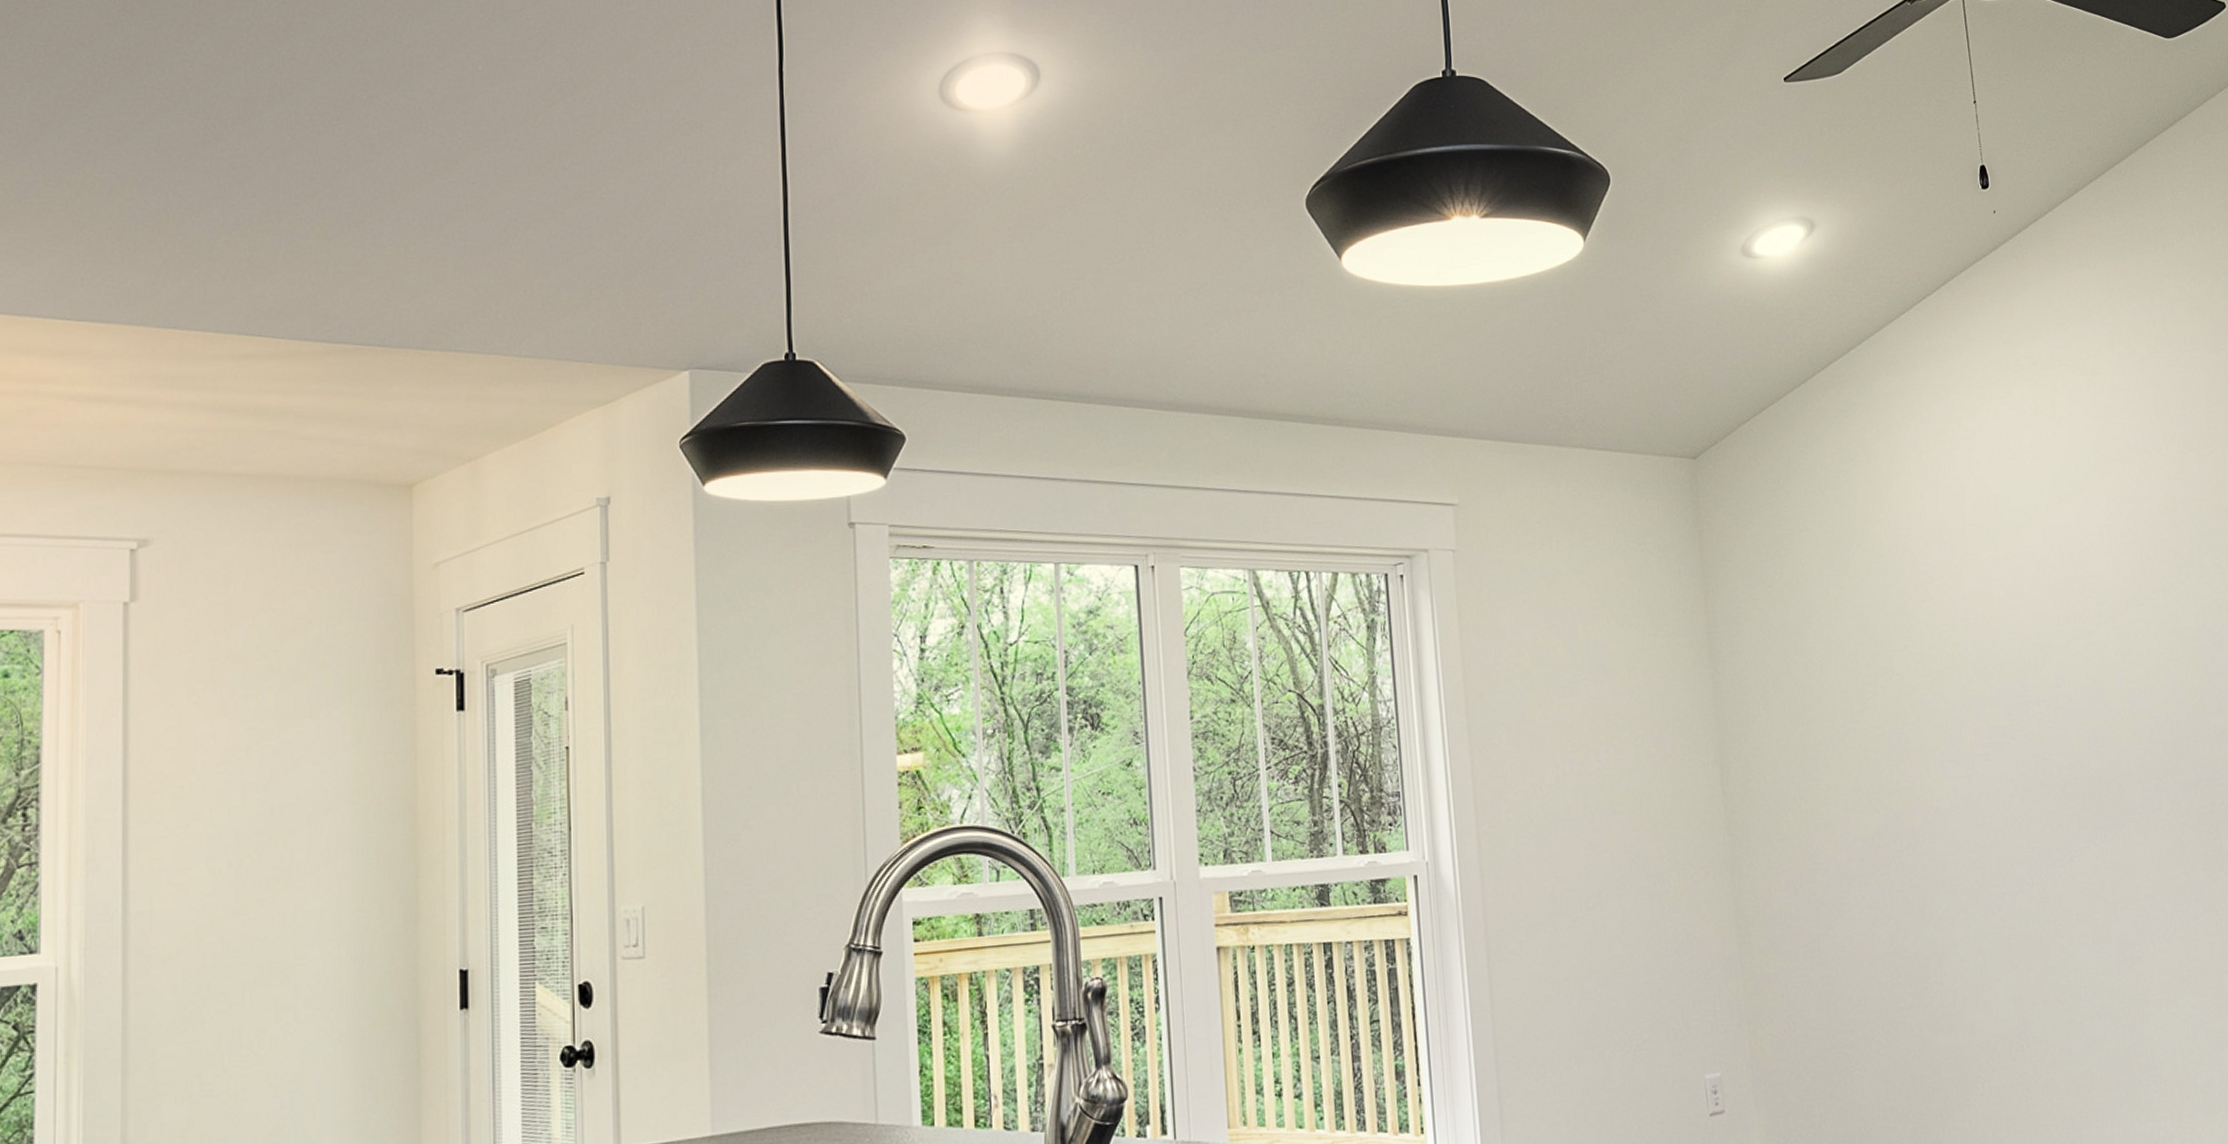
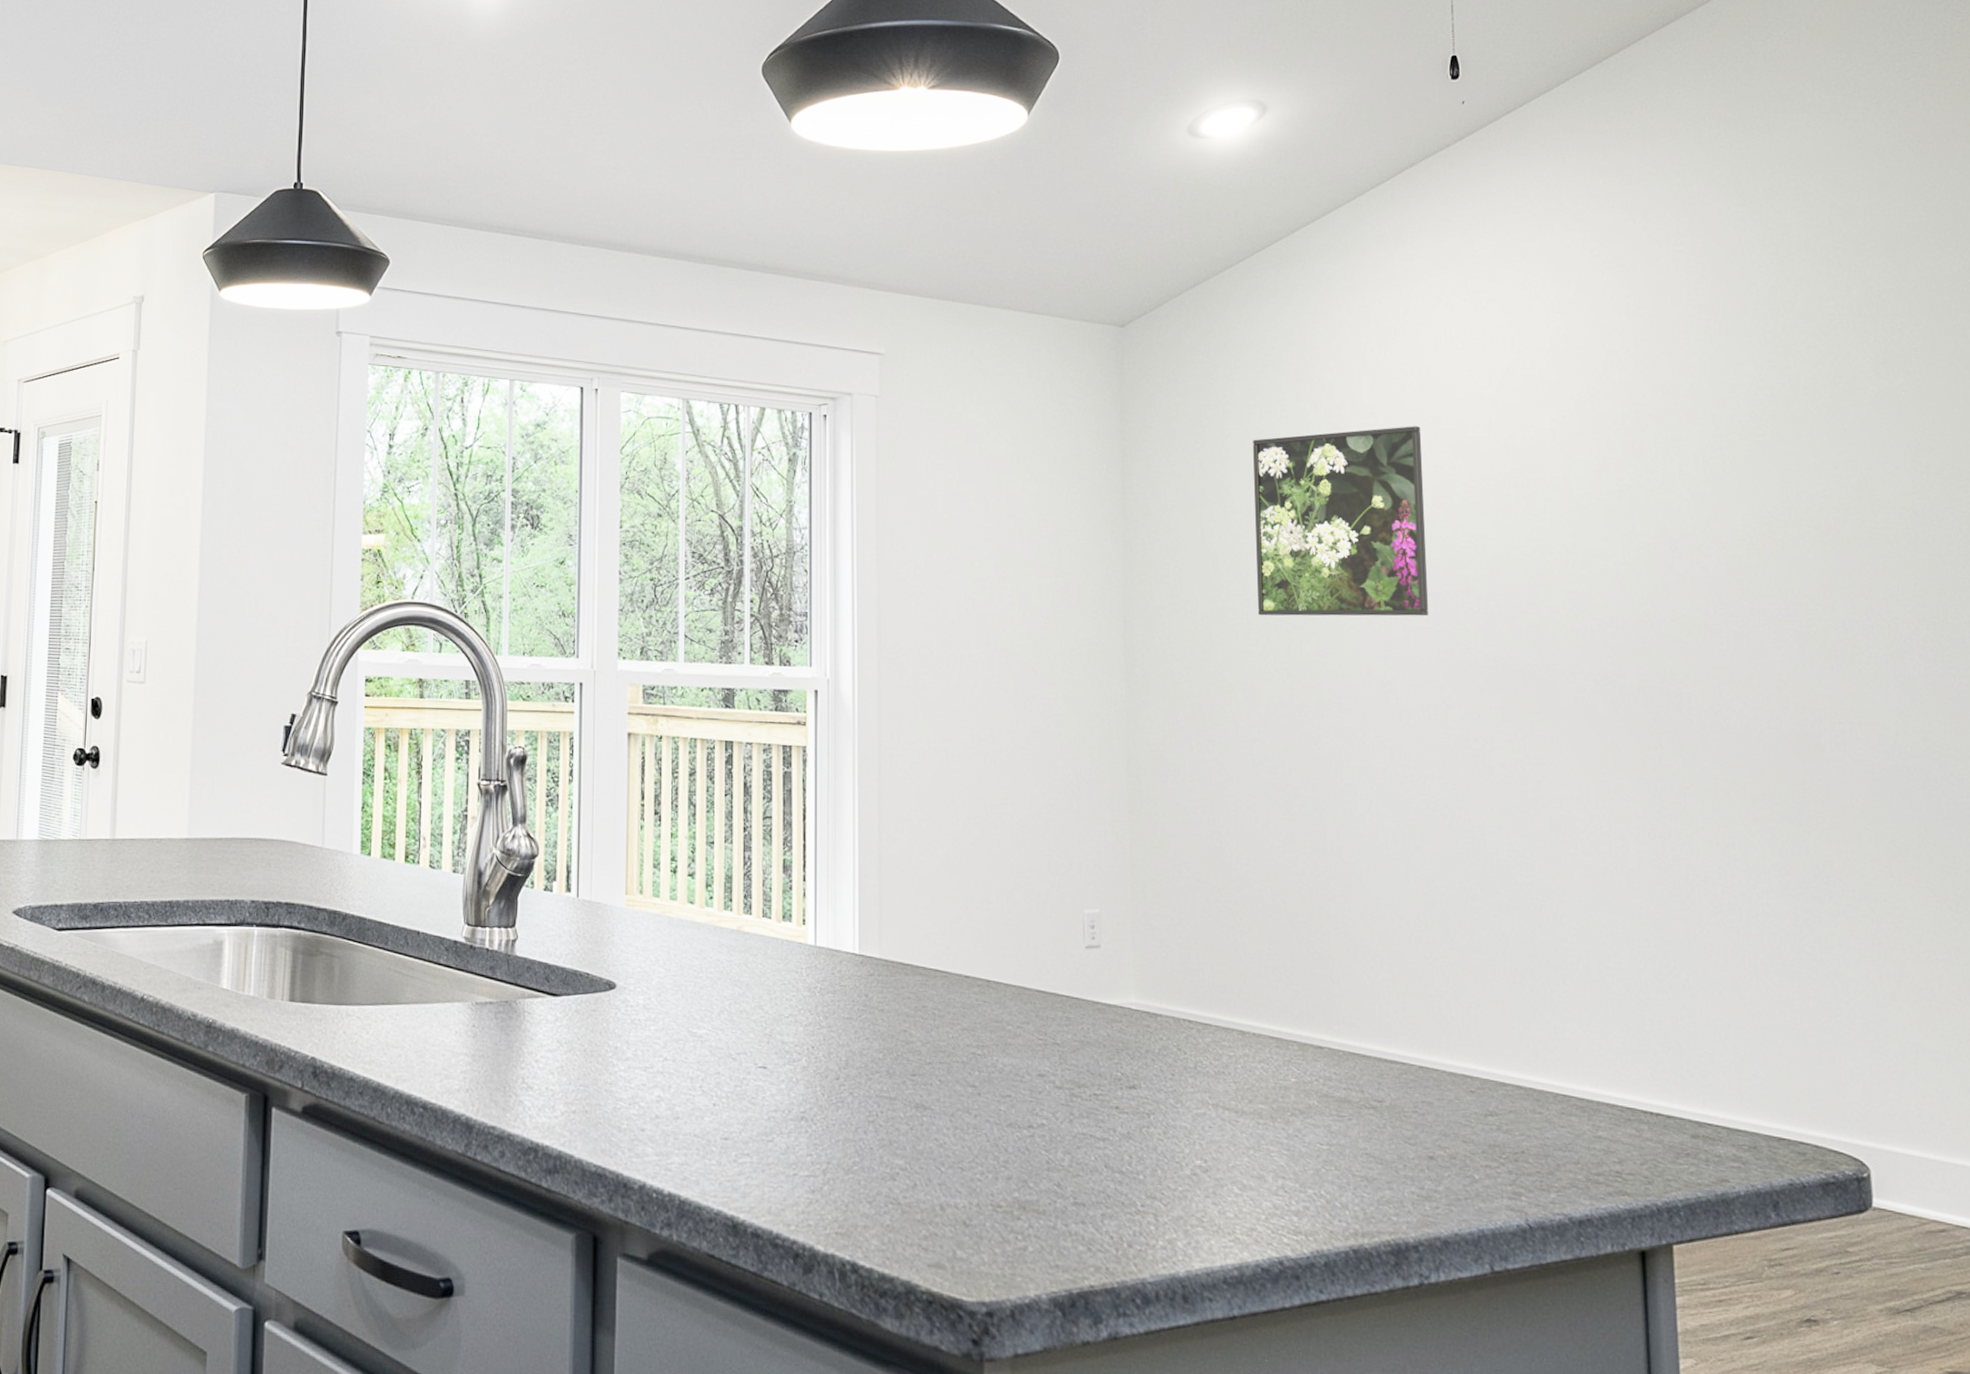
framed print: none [1829,539,2005,747] -> present [1253,426,1428,616]

